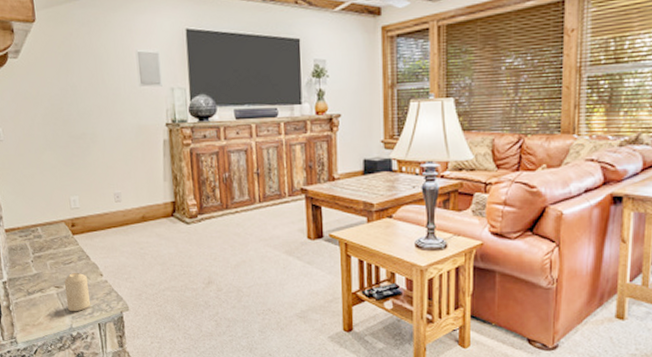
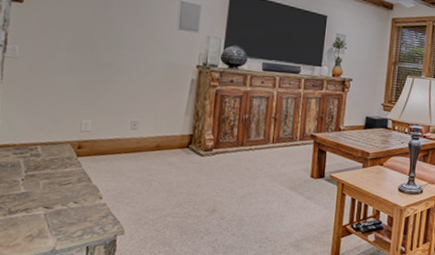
candle: present [64,272,90,312] -> none [53,193,84,234]

